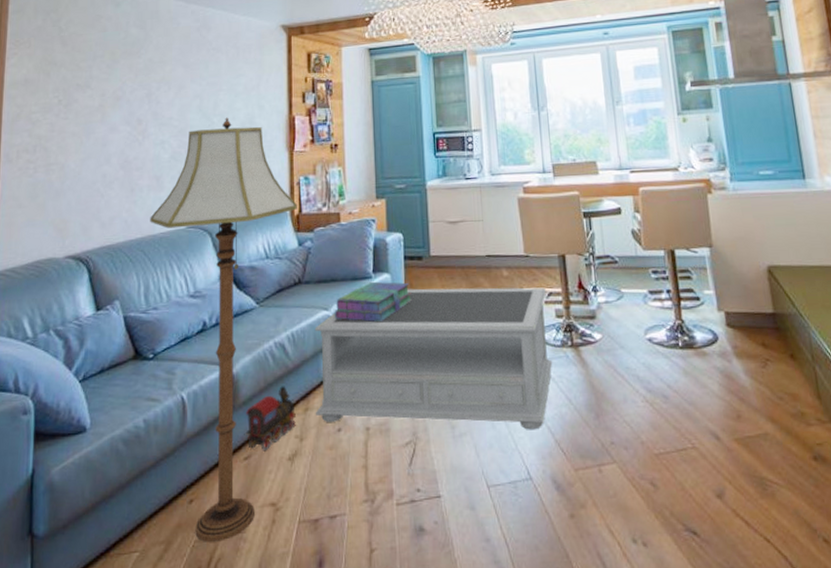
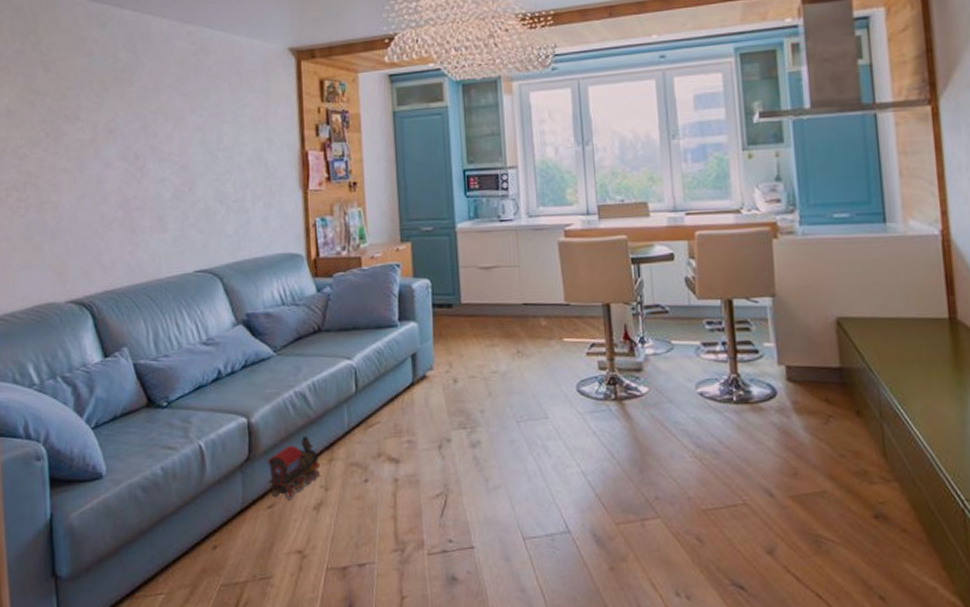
floor lamp: present [150,117,298,542] -> none [154,152,315,586]
coffee table: present [314,287,553,430] -> none [337,338,595,484]
stack of books: present [334,281,412,322] -> none [357,330,441,372]

